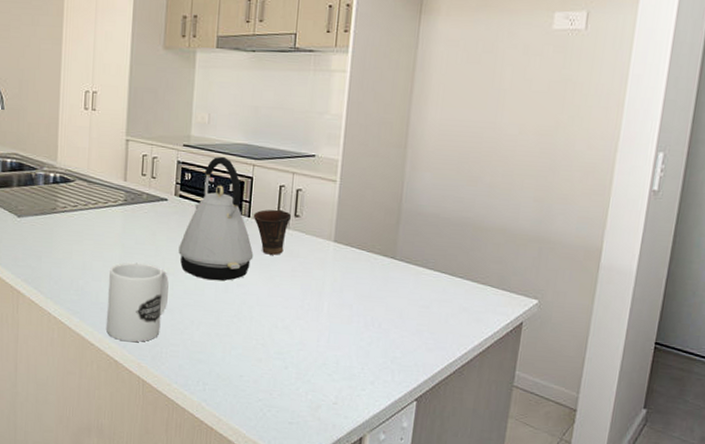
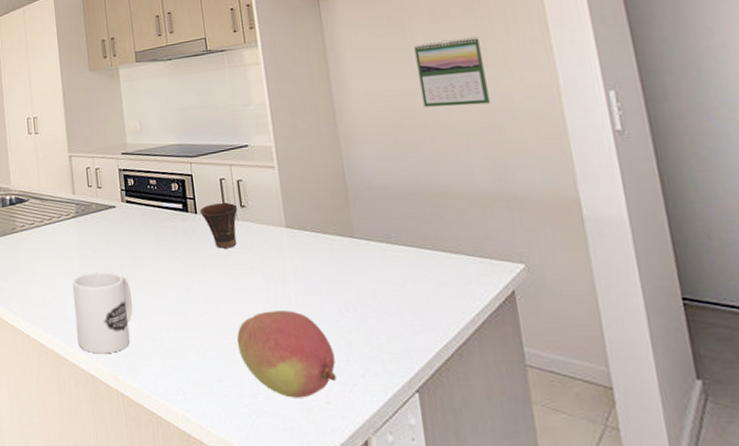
kettle: present [178,156,254,281] -> none [134,158,208,282]
fruit: none [263,317,352,398] -> present [236,309,336,398]
calendar: none [493,77,562,148] -> present [414,36,491,107]

